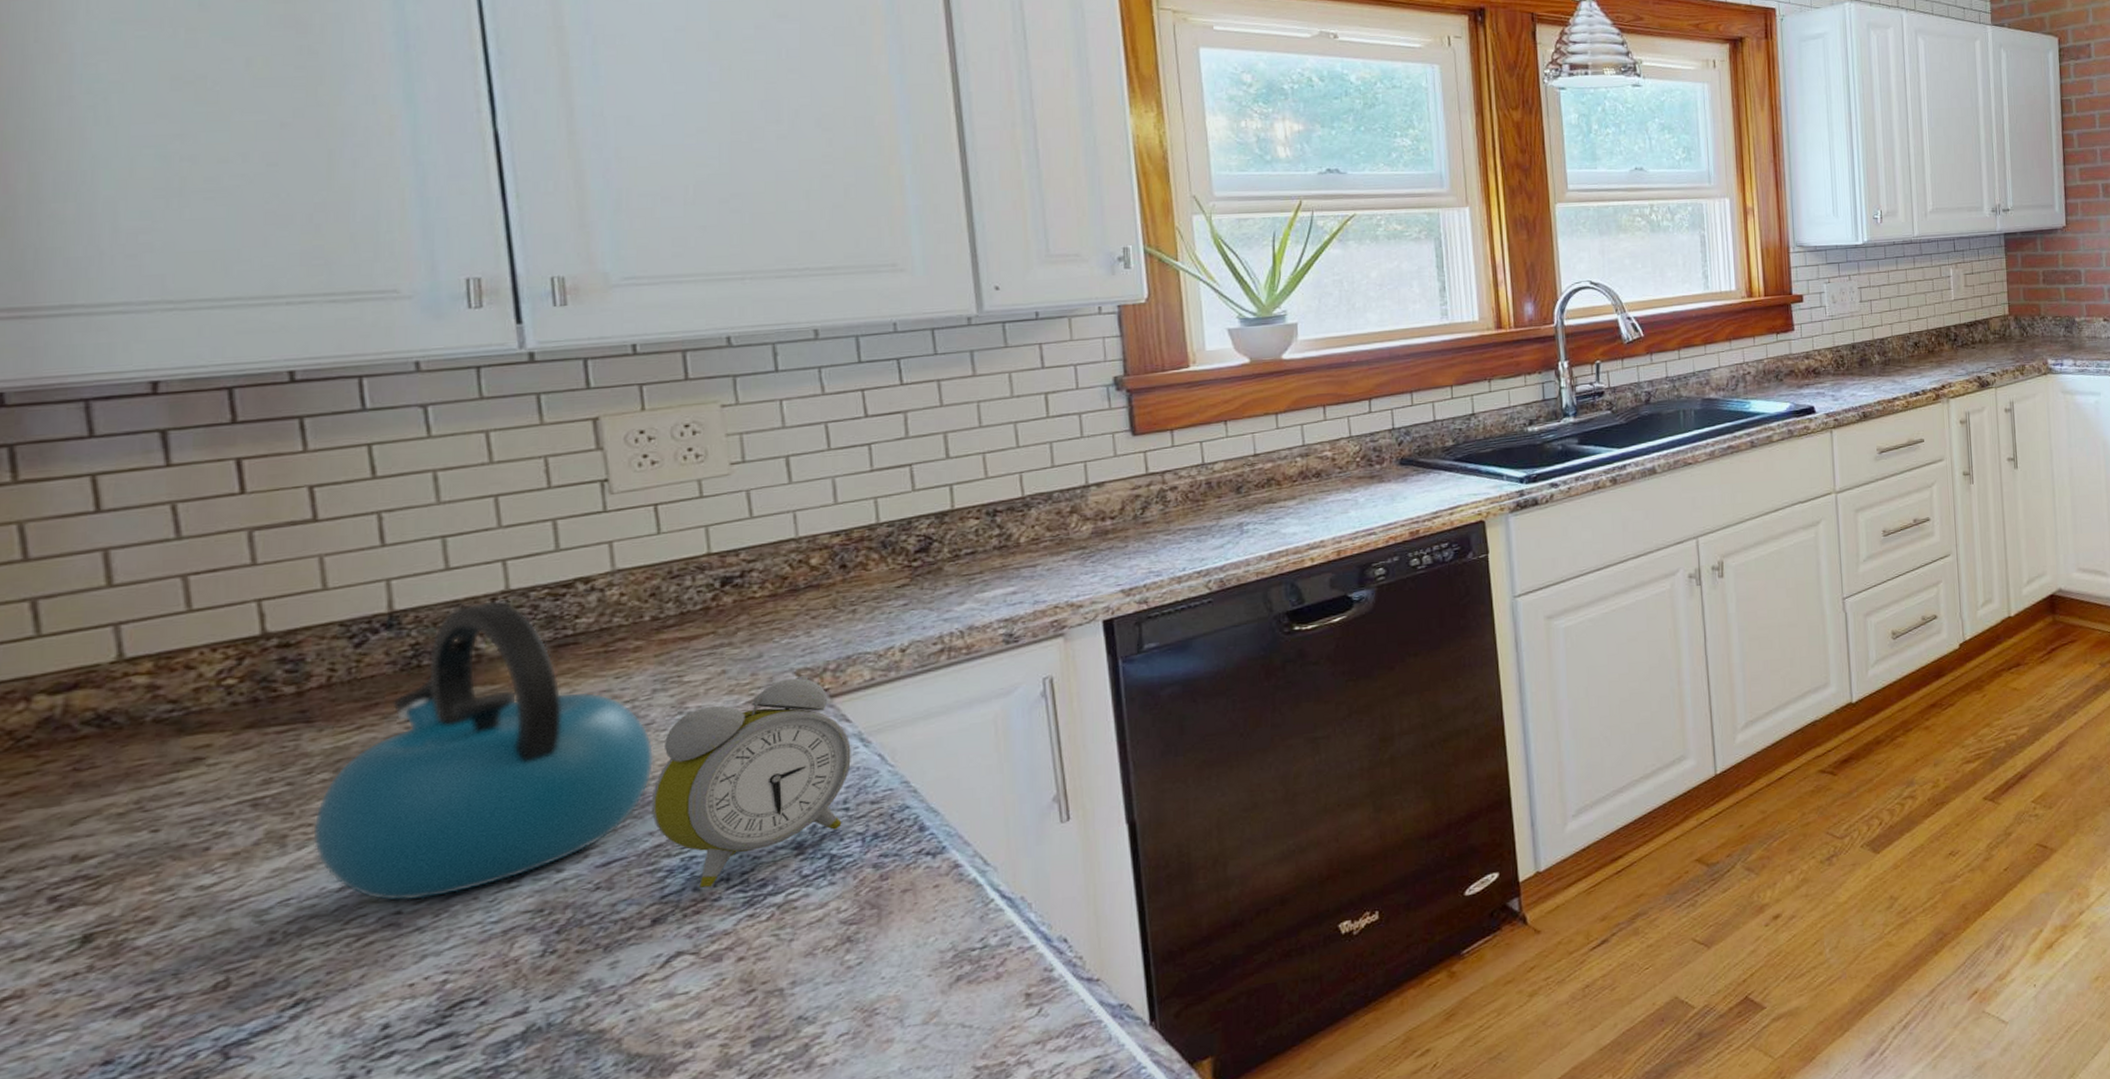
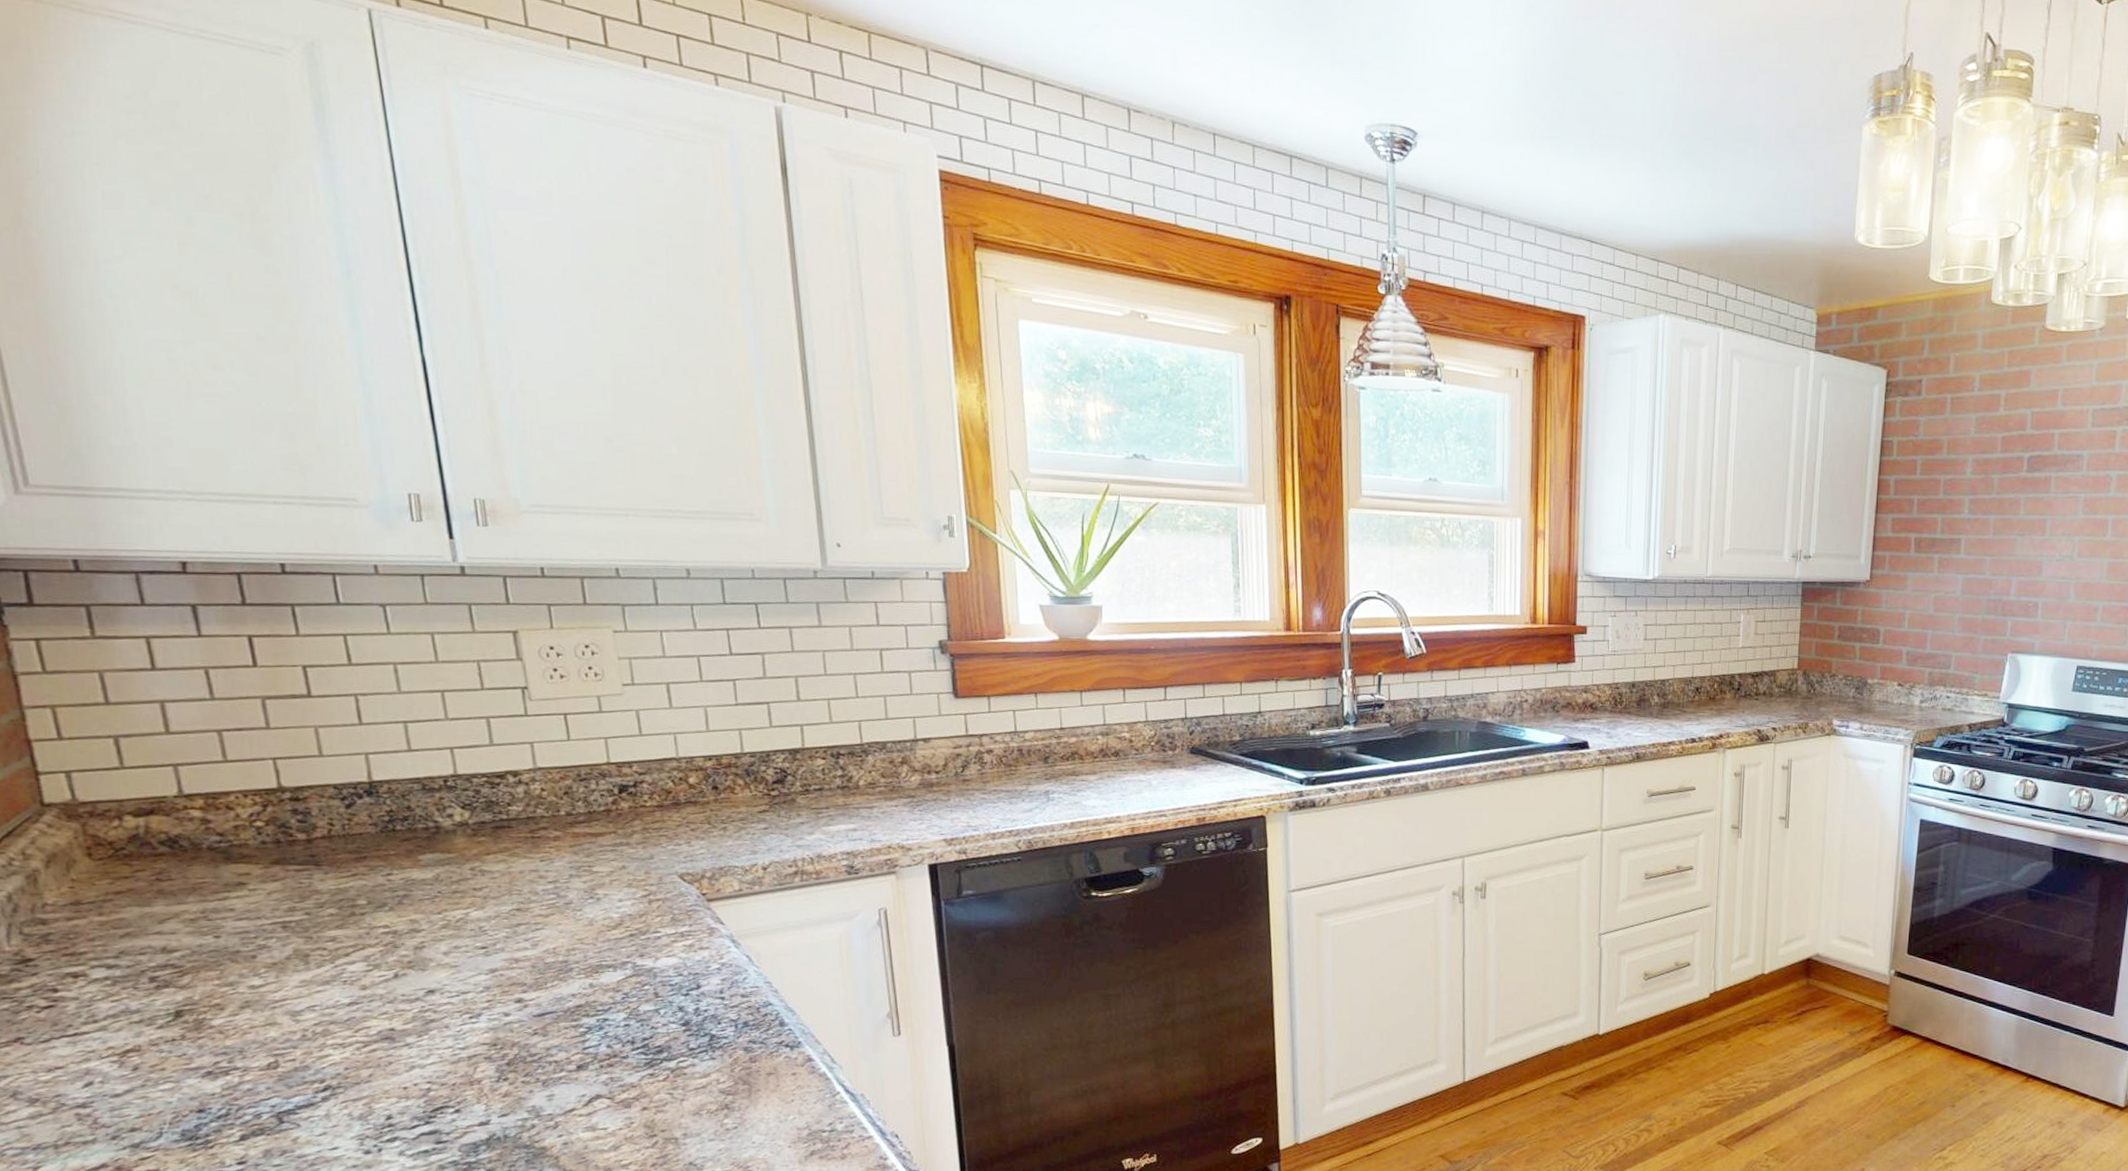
kettle: present [313,600,654,902] -> none [327,781,574,1022]
alarm clock: present [652,676,851,888] -> none [573,879,725,1047]

